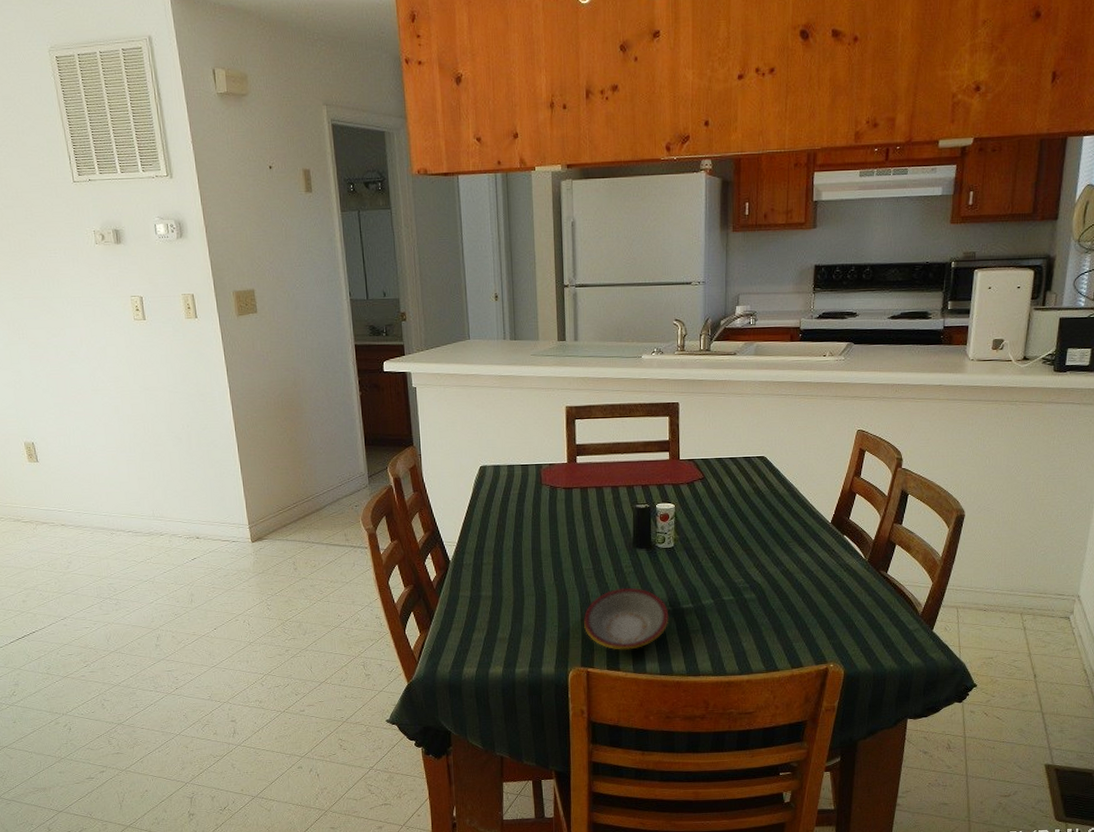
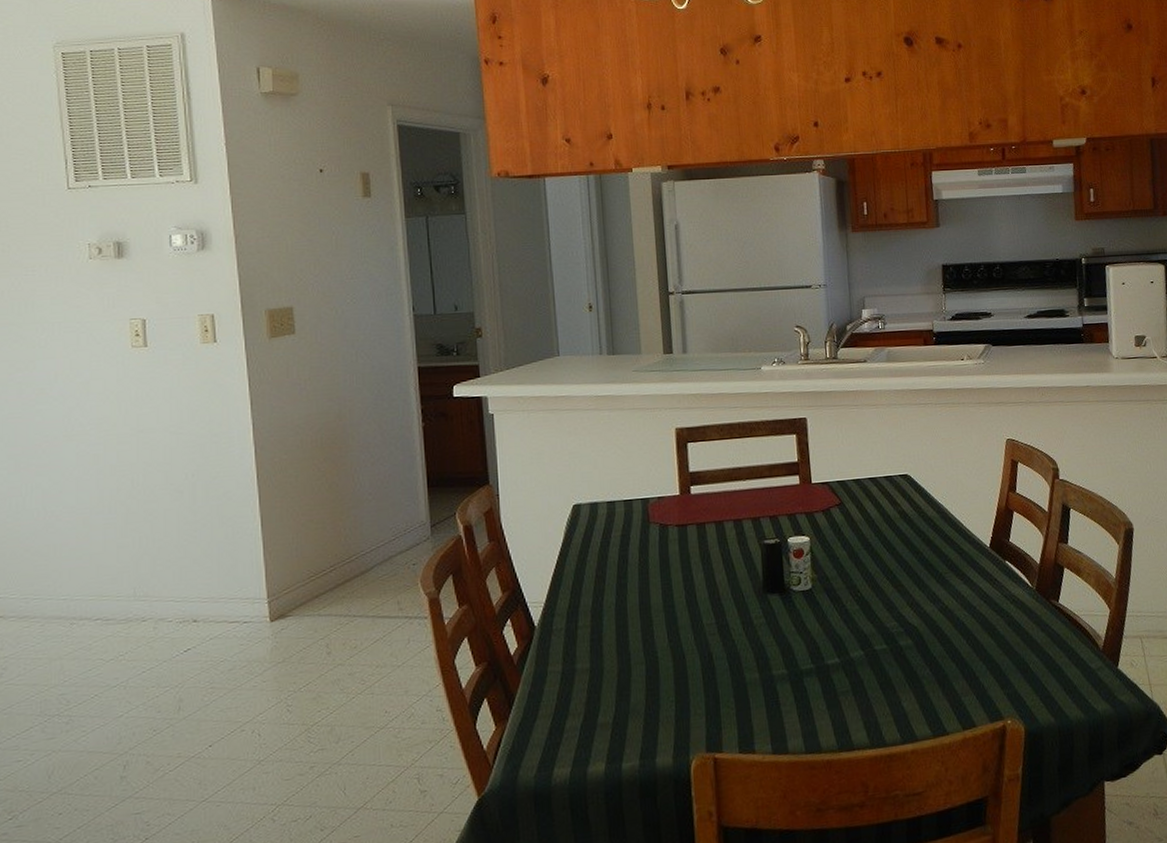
plate: present [584,587,669,650] -> none [707,643,812,726]

